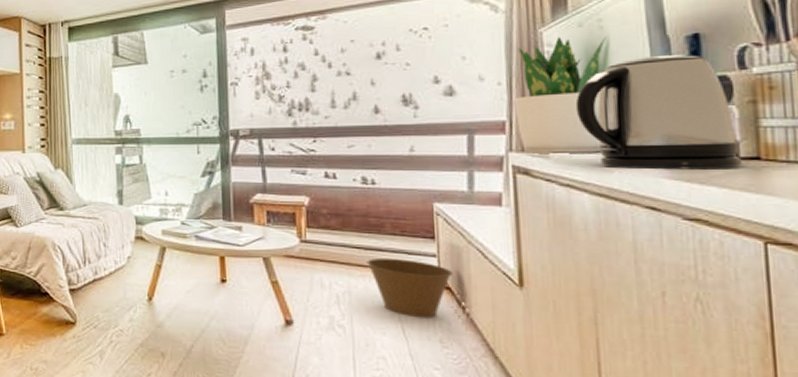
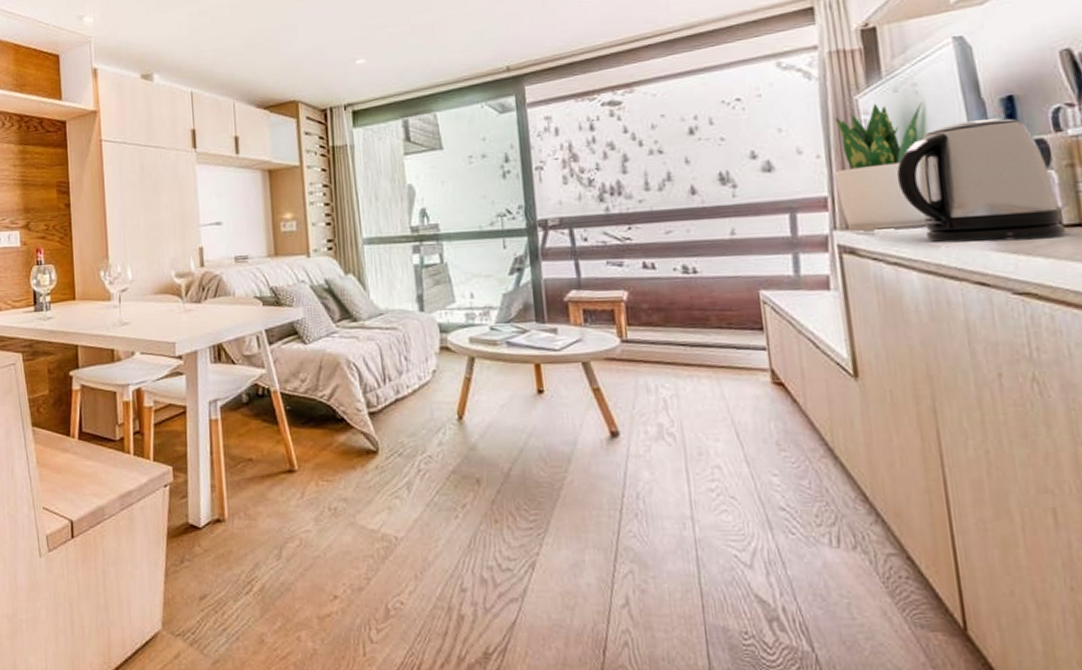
basket: present [366,257,454,319] -> none [693,354,786,419]

